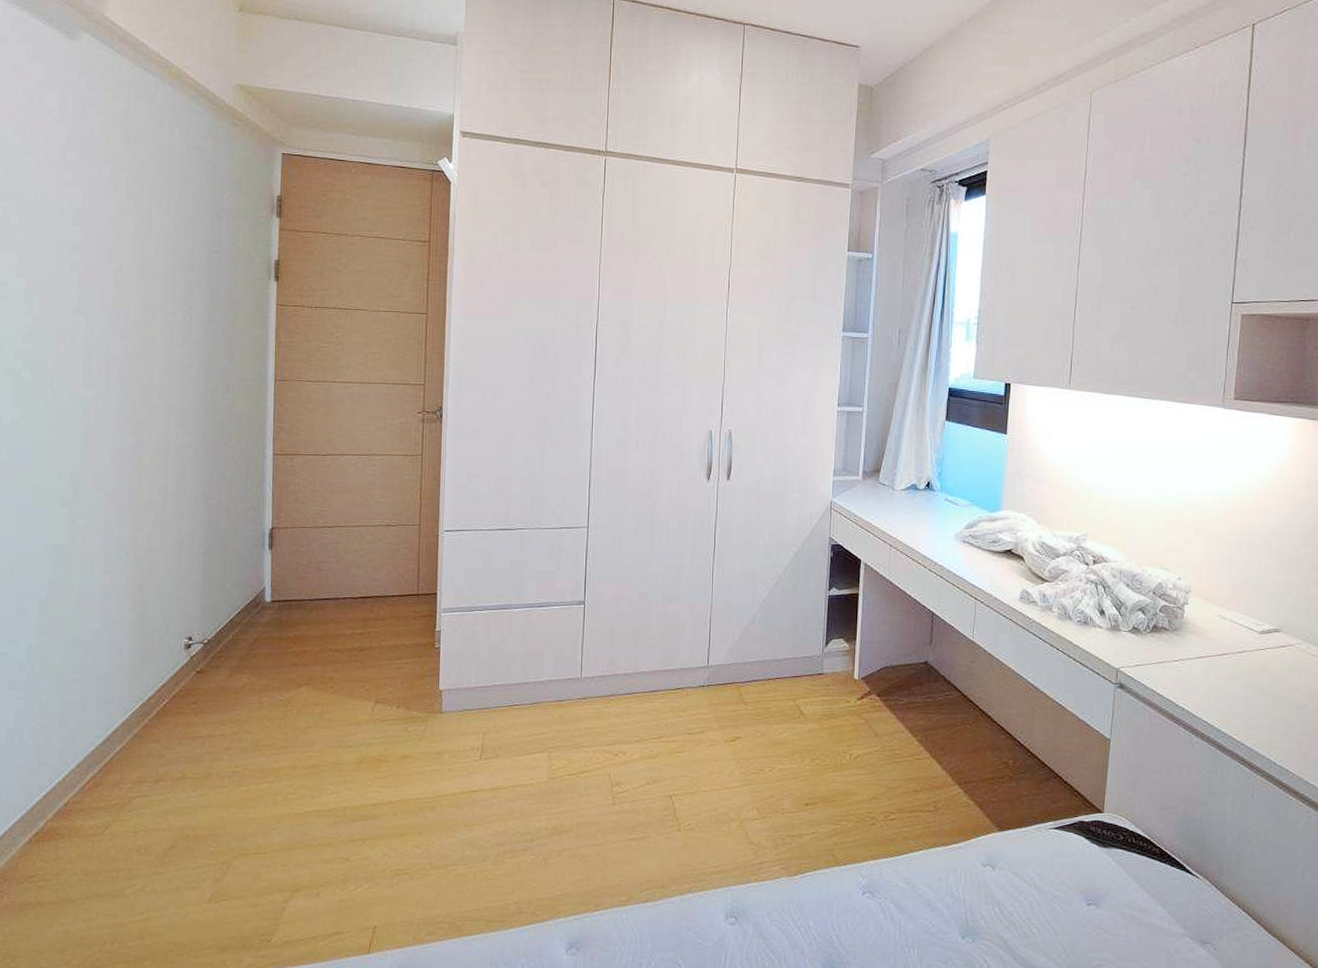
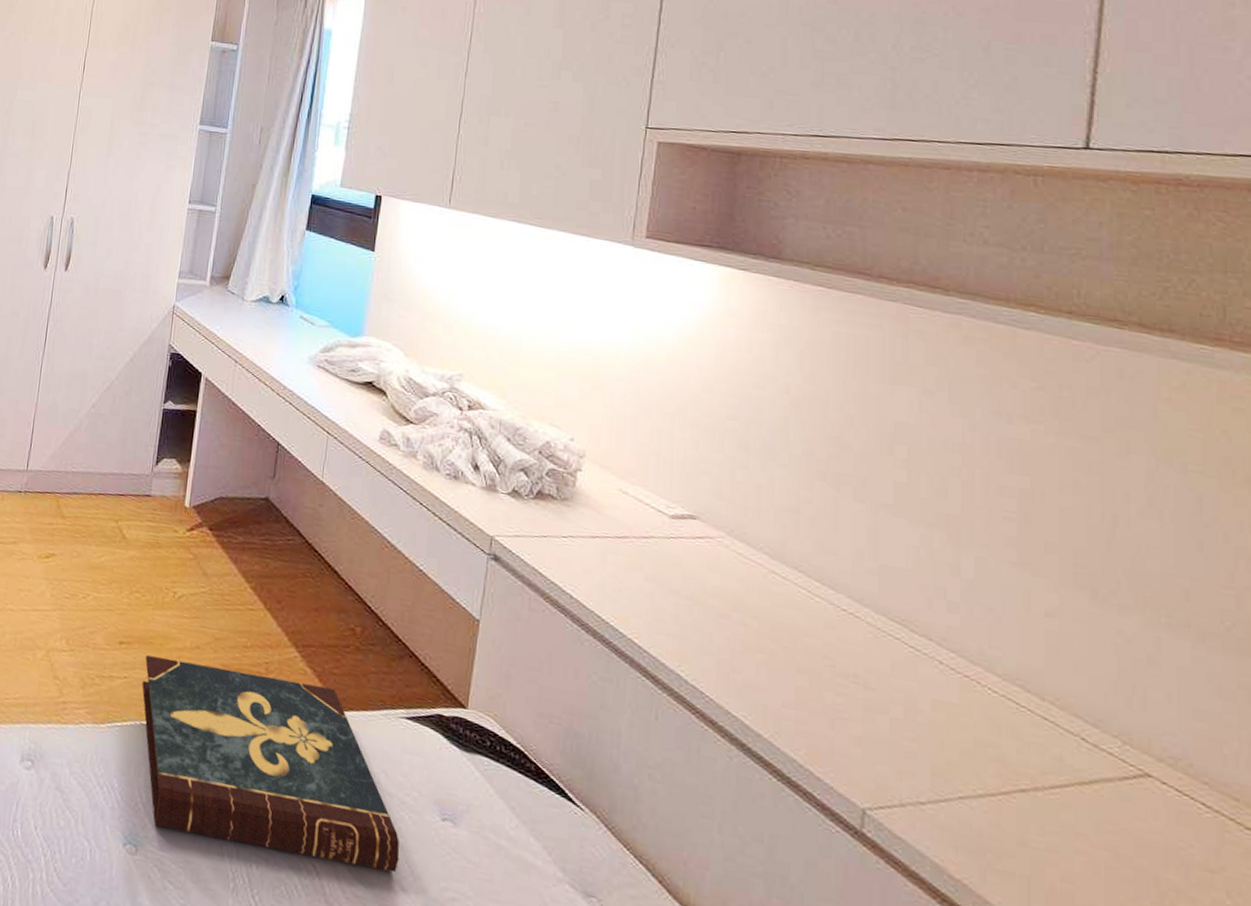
book: none [828,811,1055,954] -> present [142,655,400,873]

